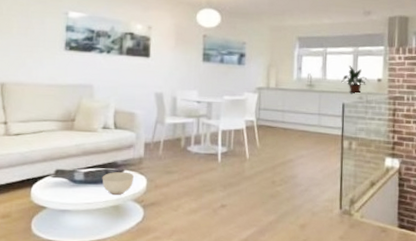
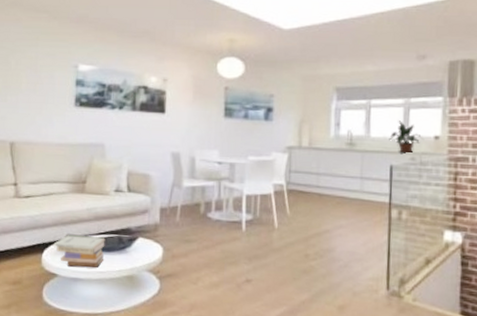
books: none [42,170,93,200] -> present [53,235,105,268]
bowl: present [102,171,135,195] -> none [115,238,150,264]

